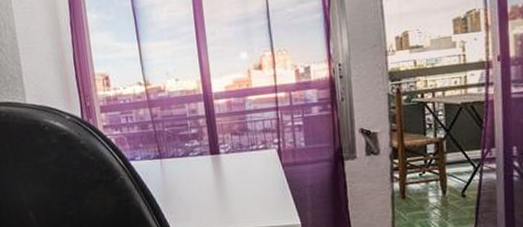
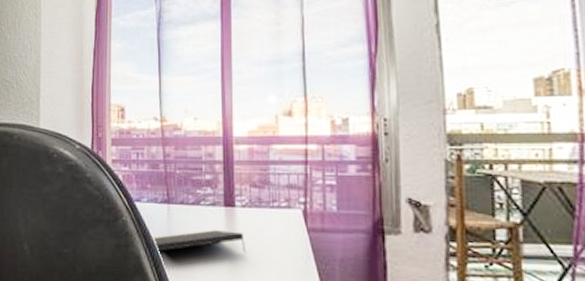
notepad: none [149,175,233,201] -> present [152,230,246,252]

